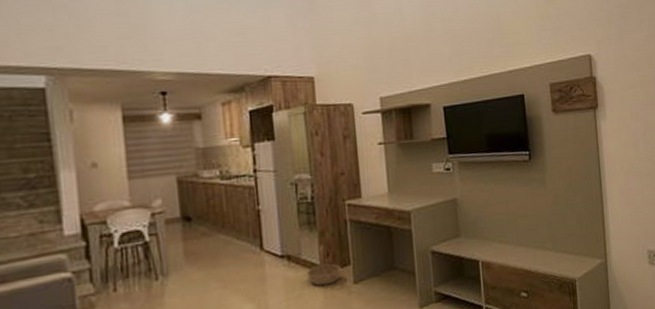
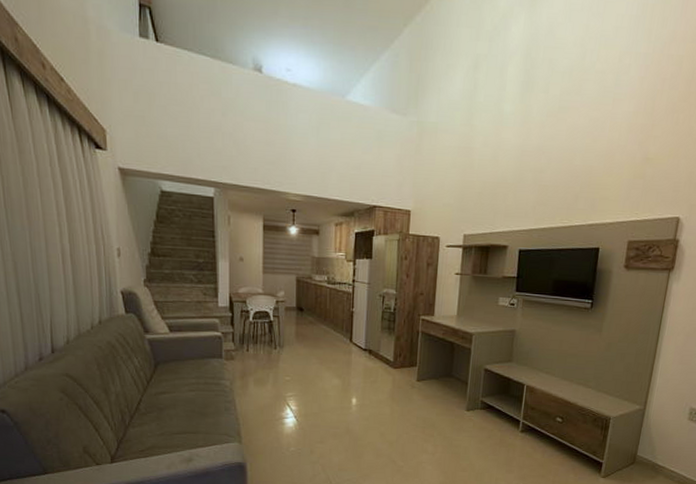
basket: present [306,244,342,286] -> none [381,346,409,378]

